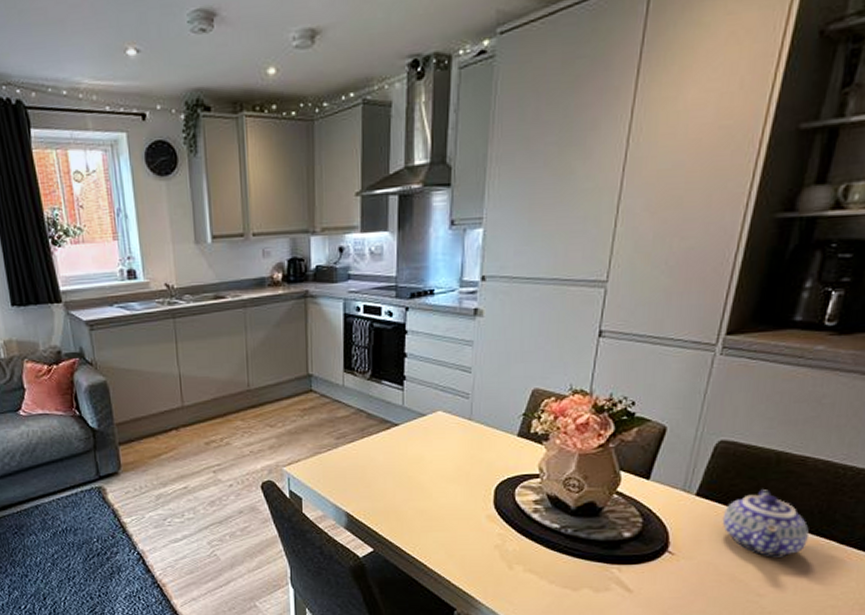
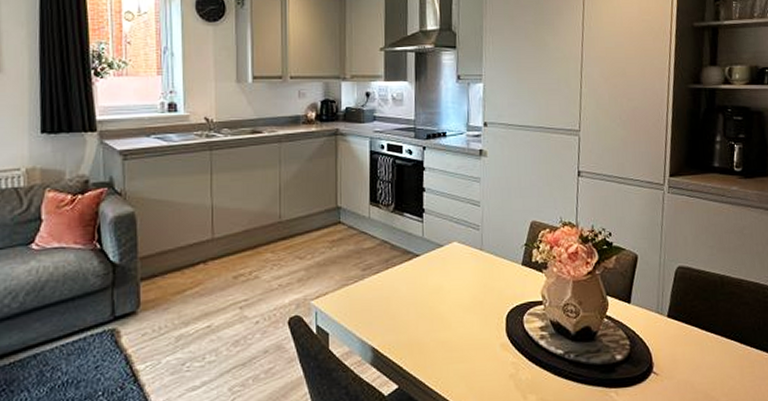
teapot: present [722,489,809,557] -> none [690,309,755,373]

